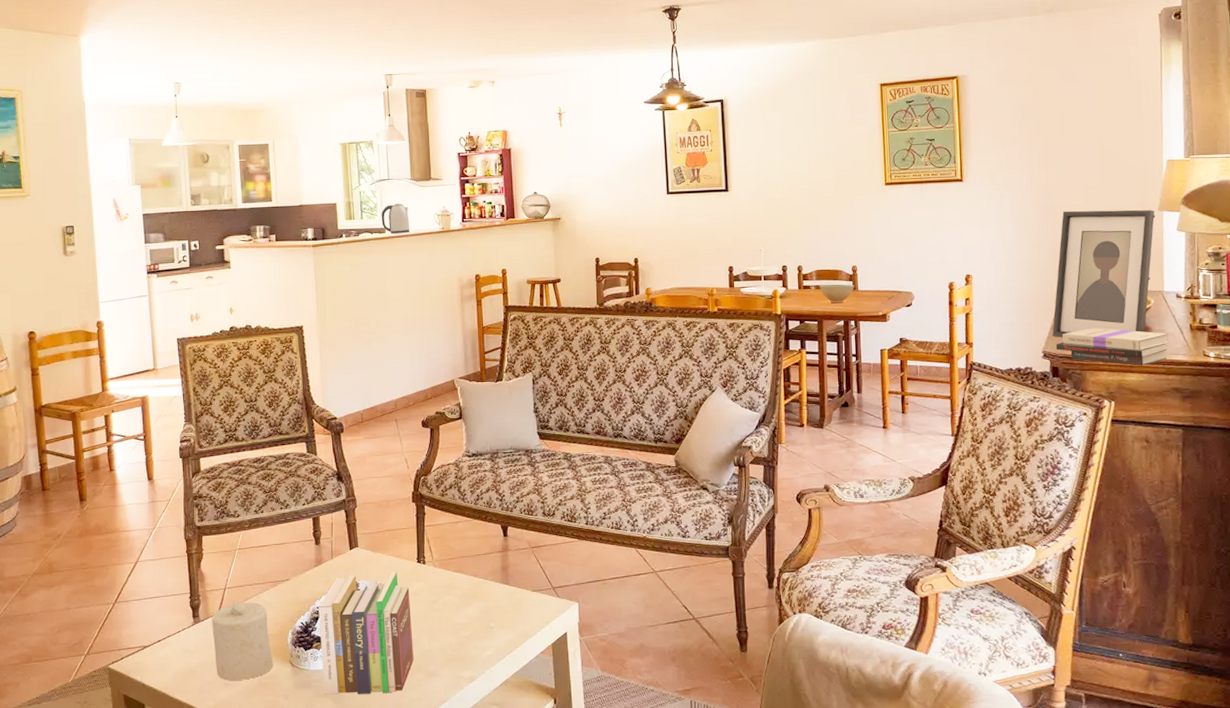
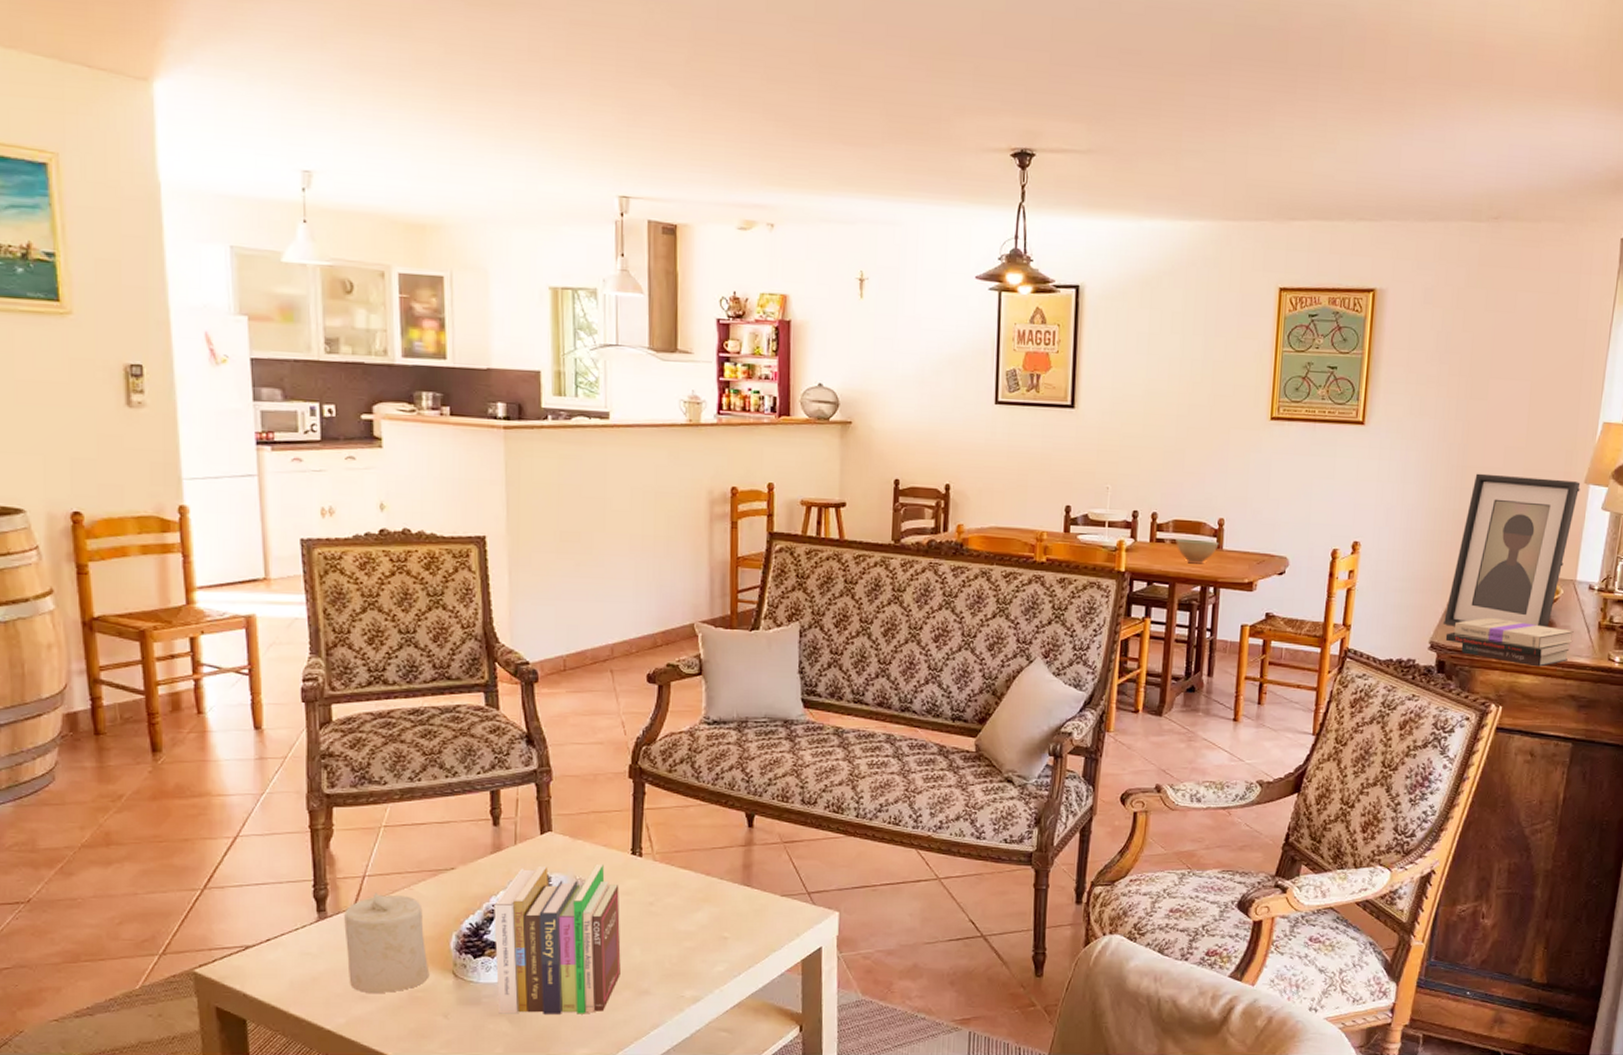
kettle: present [381,203,410,235] -> none [604,380,645,423]

